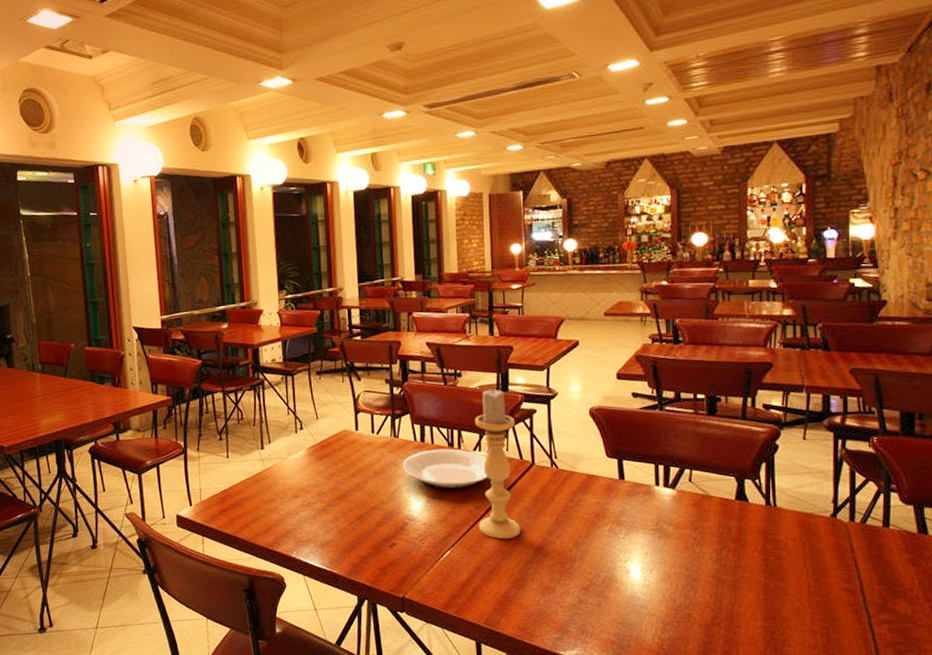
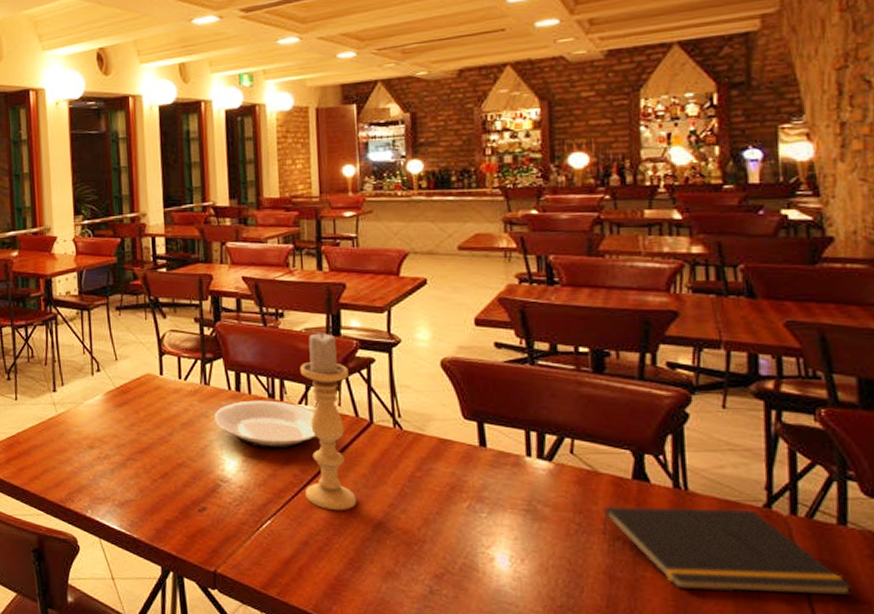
notepad: none [712,519,892,585] -> present [602,506,852,595]

